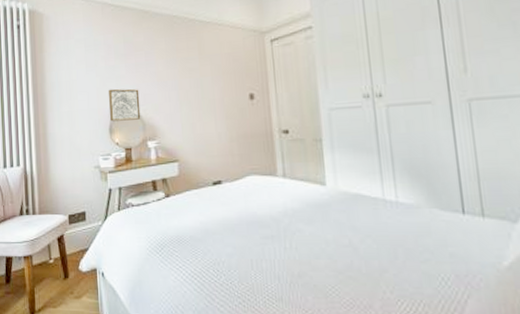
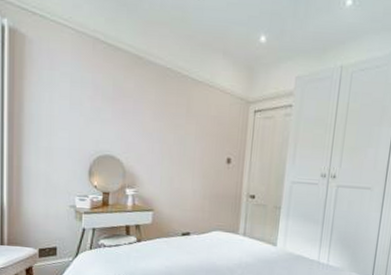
wall art: present [108,88,141,122] -> none [90,131,123,166]

